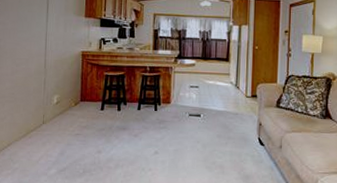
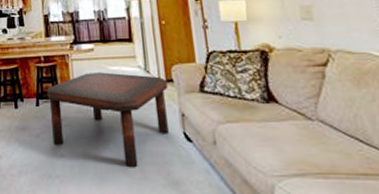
coffee table: none [149,84,252,164] -> present [47,72,169,168]

